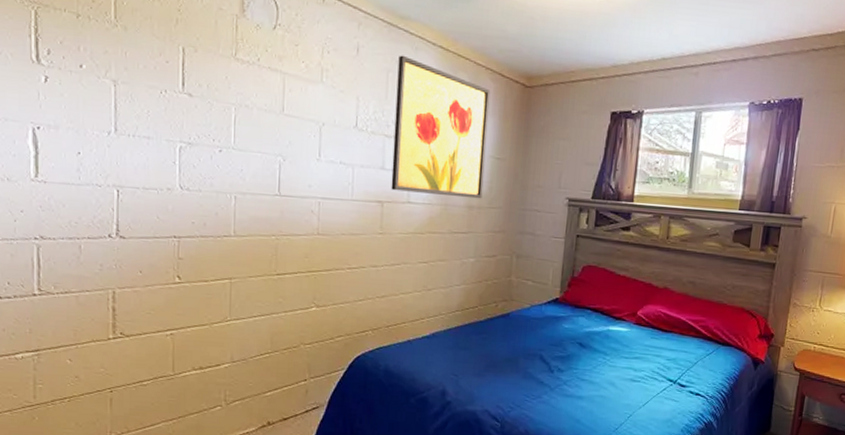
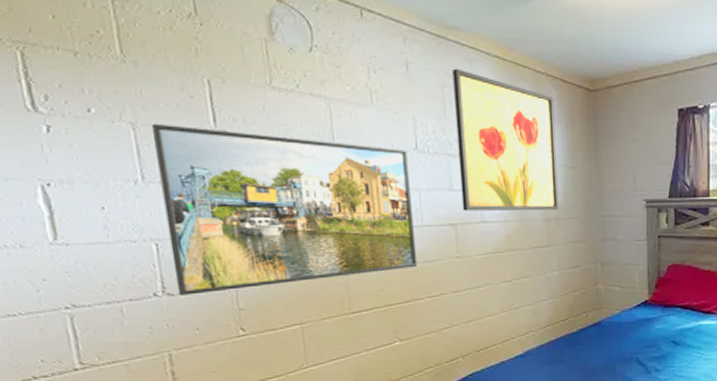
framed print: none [129,82,347,240] -> present [151,123,418,296]

